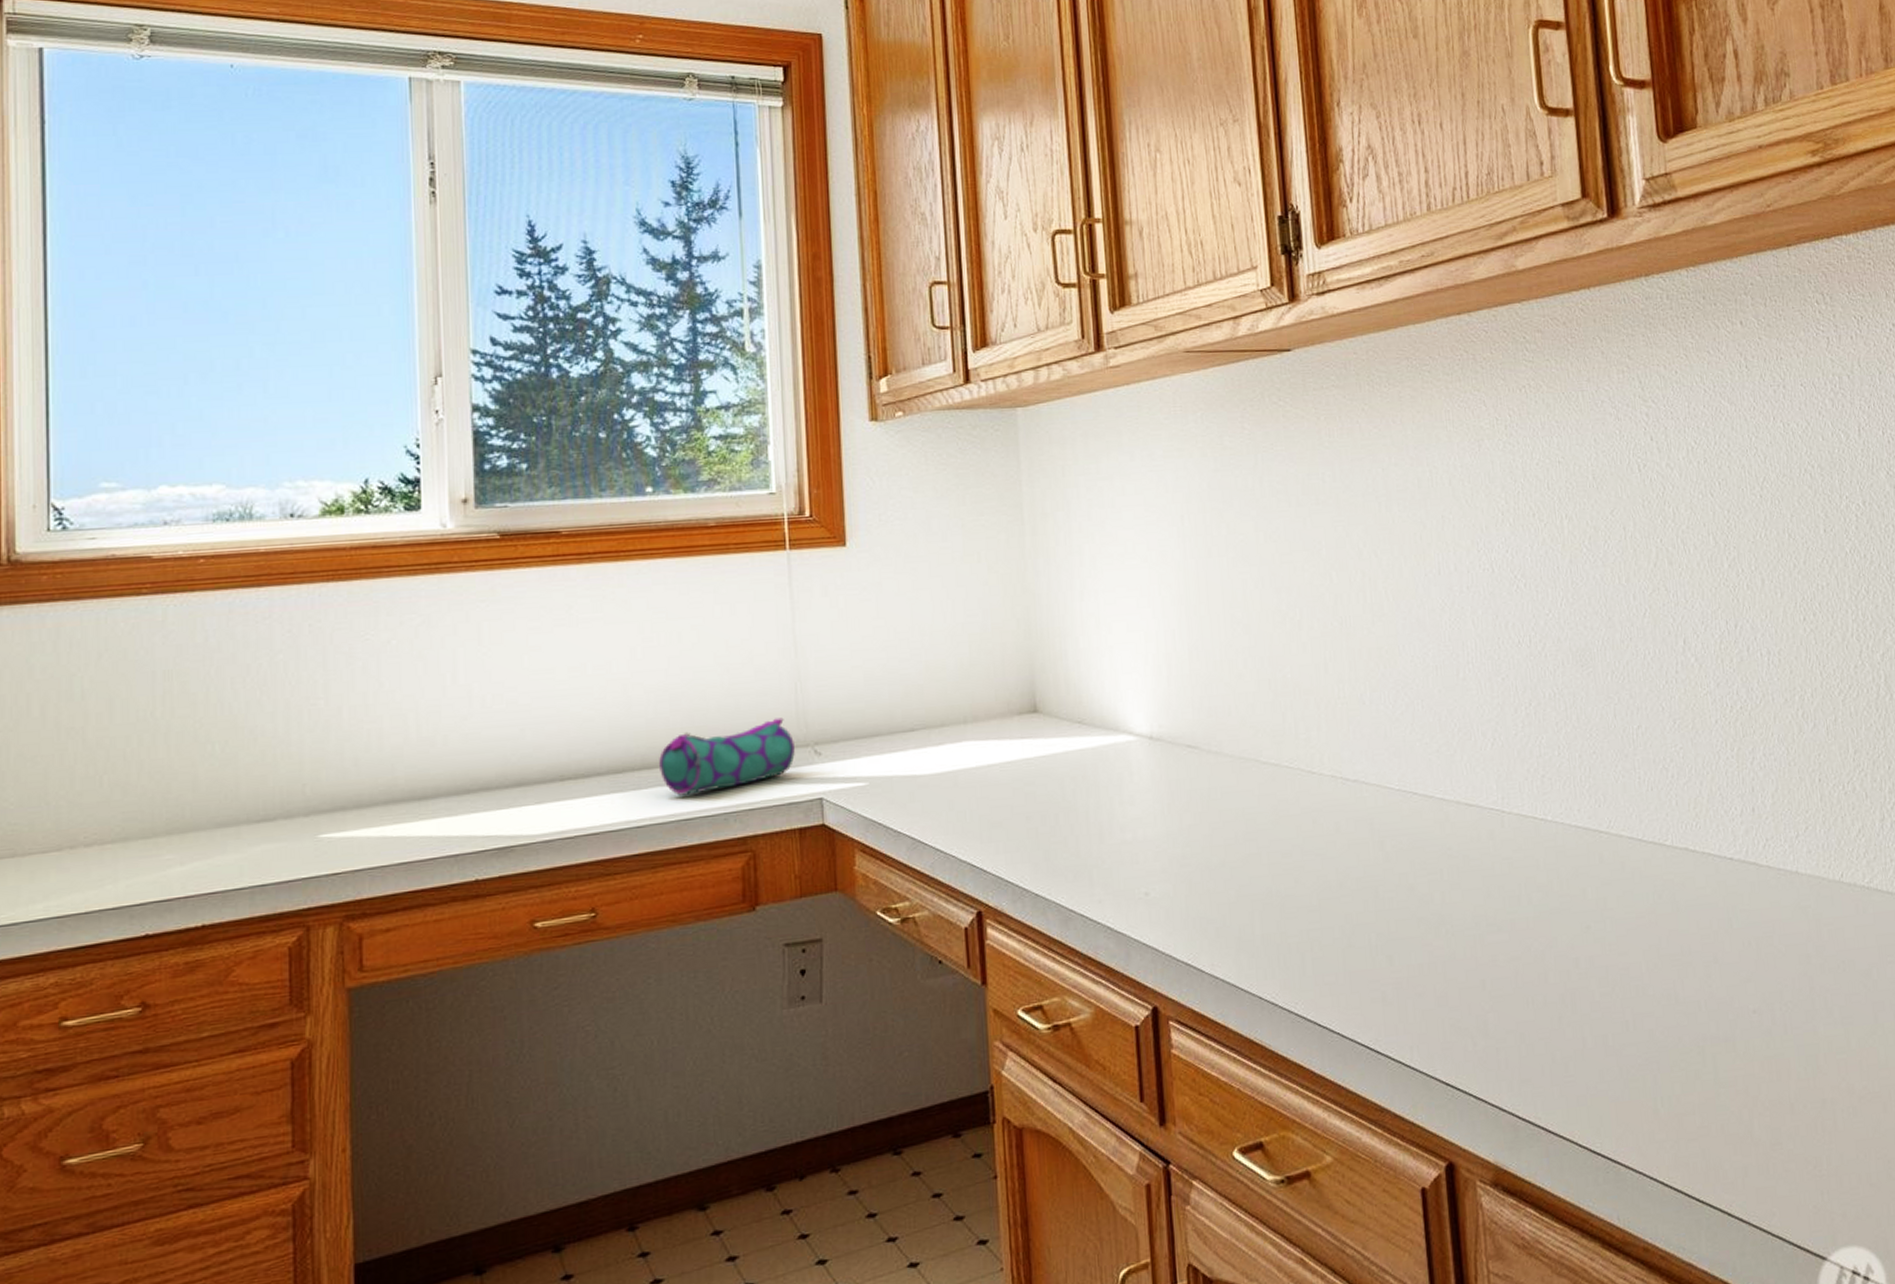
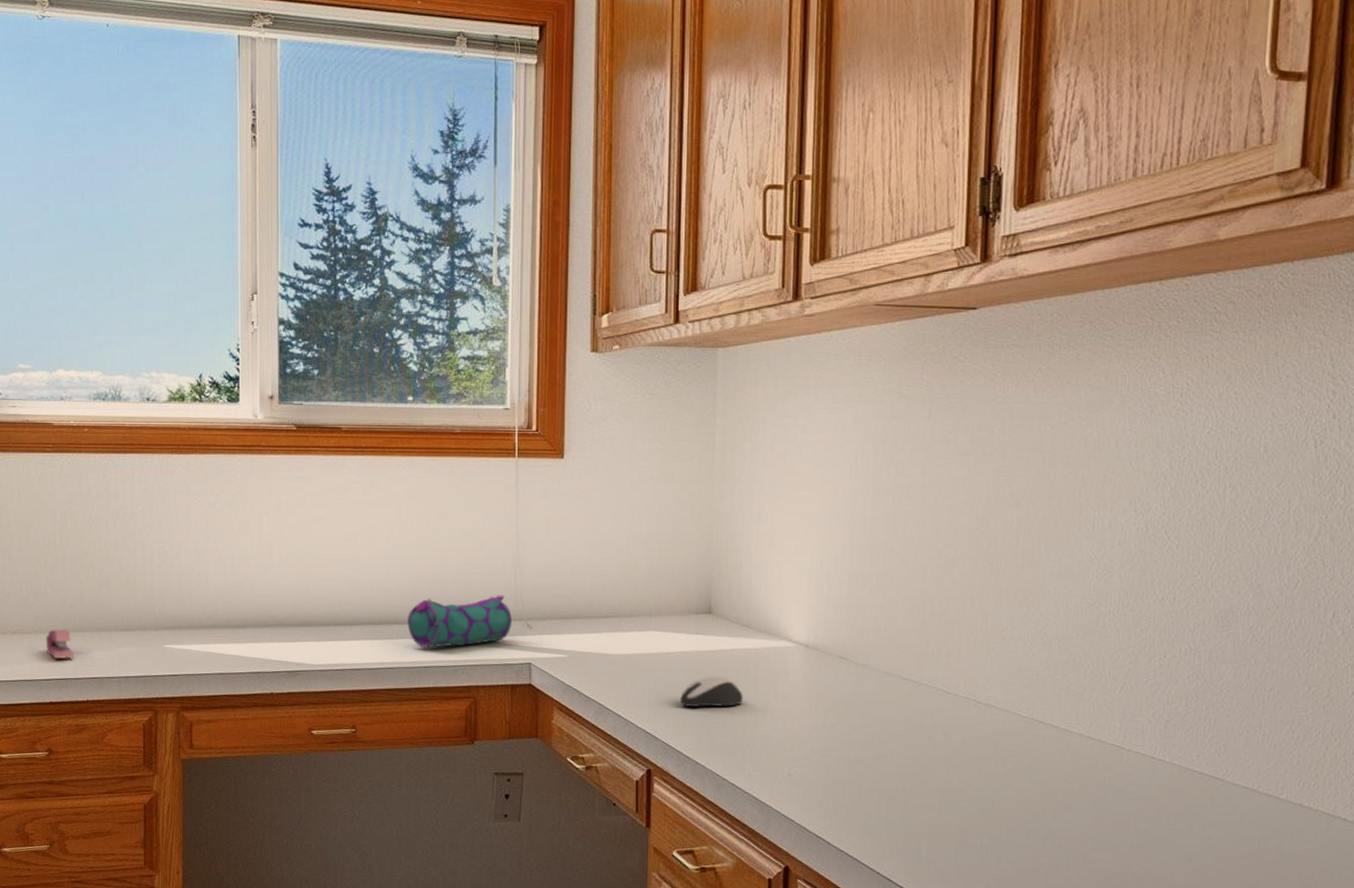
stapler: none [139,830,182,873] -> present [46,628,73,659]
computer mouse: none [1009,785,1084,828] -> present [680,676,743,707]

